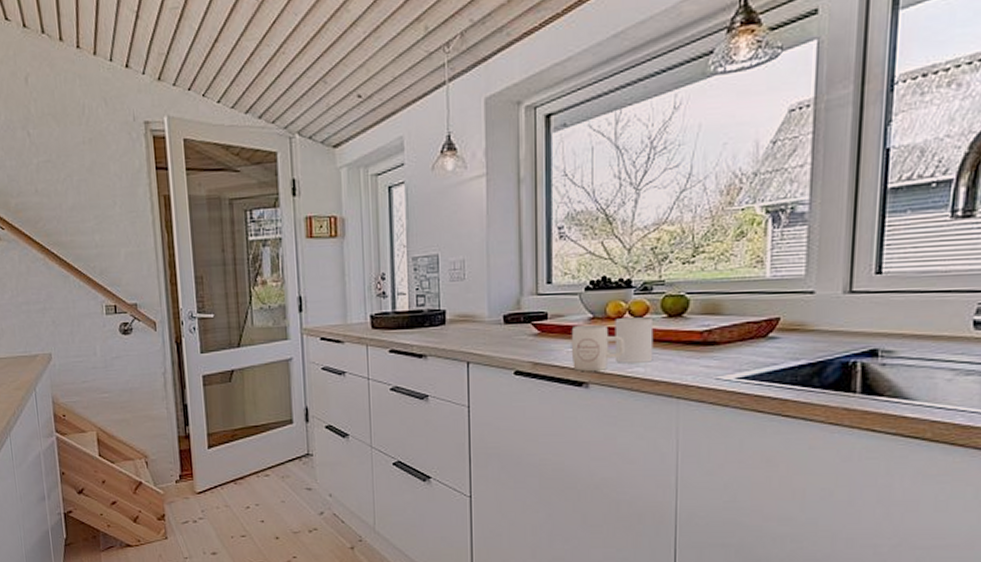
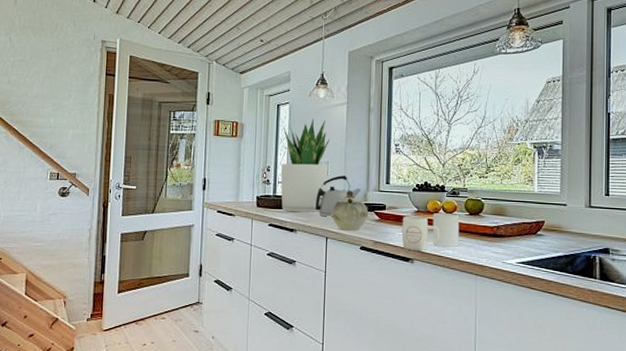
planter: none [399,201,466,332] -> present [281,118,331,213]
kettle: none [450,277,511,335] -> present [315,175,361,217]
teapot: none [471,296,523,352] -> present [330,190,368,231]

